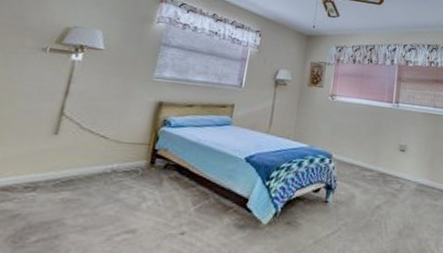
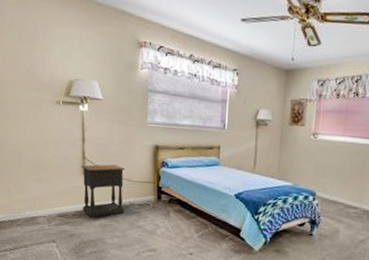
nightstand: none [40,122,115,191] -> present [80,164,125,218]

